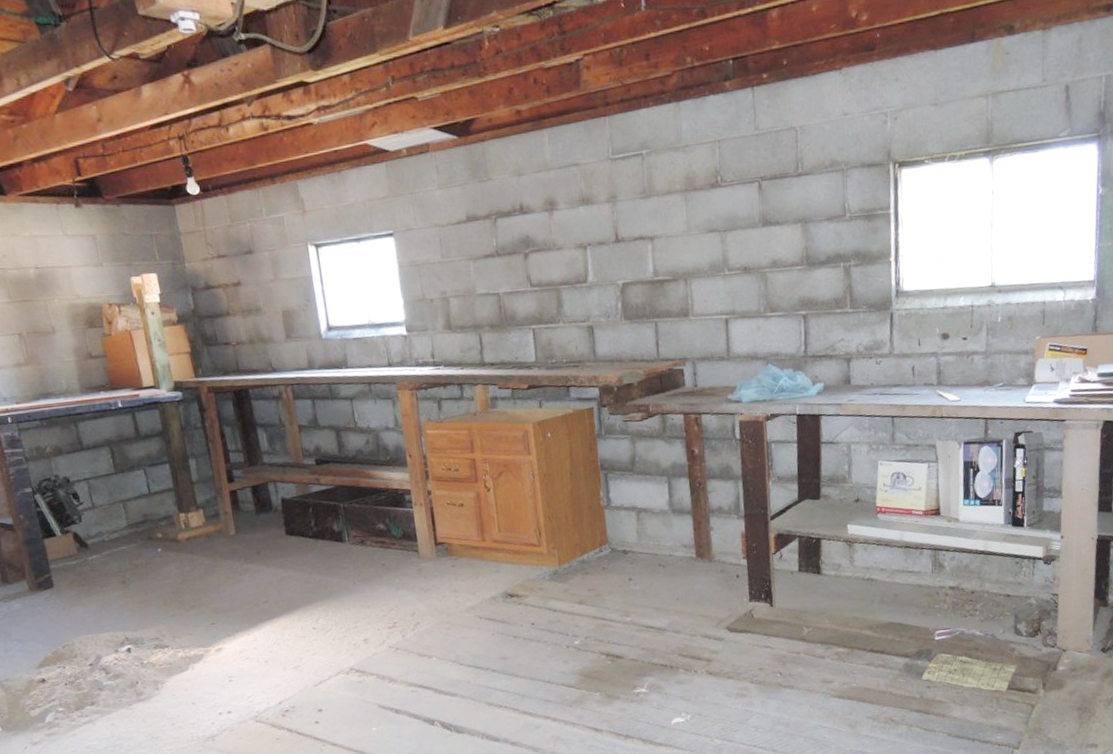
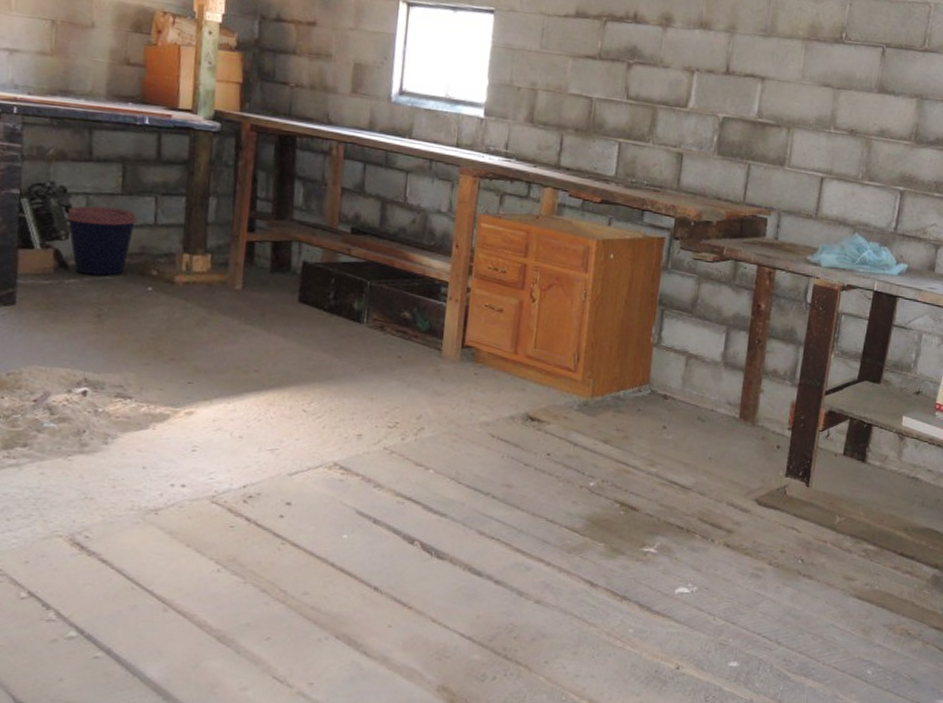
coffee cup: none [75,485,135,549] -> present [66,206,138,276]

